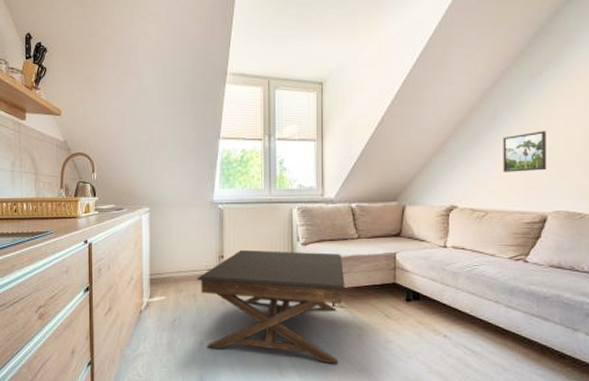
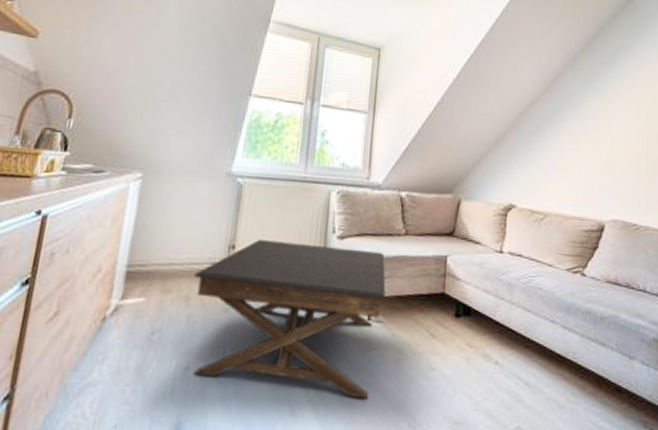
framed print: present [503,131,547,172] -> none [562,132,605,175]

